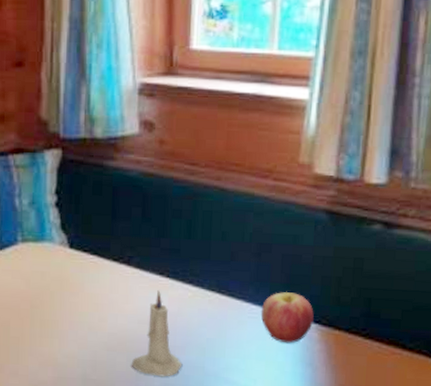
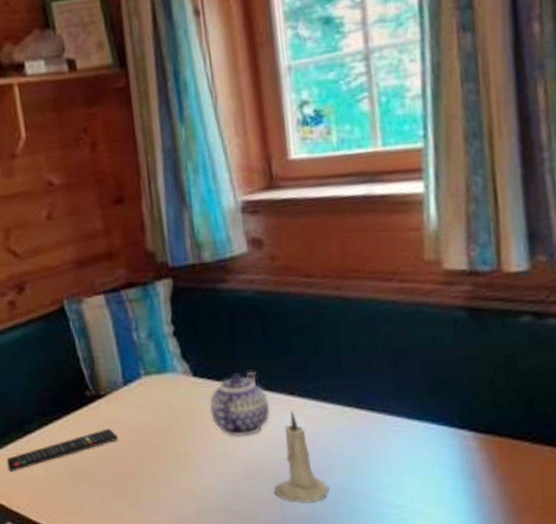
teapot: none [81,249,138,310] -> present [210,372,270,436]
apple: present [260,292,314,344] -> none [407,400,469,456]

